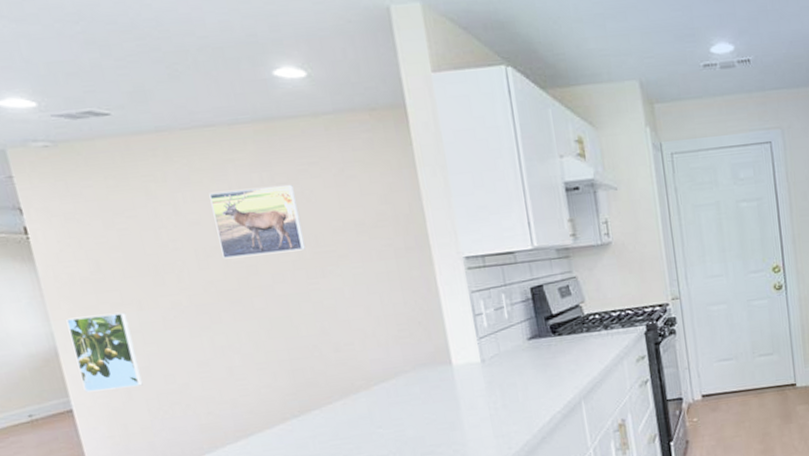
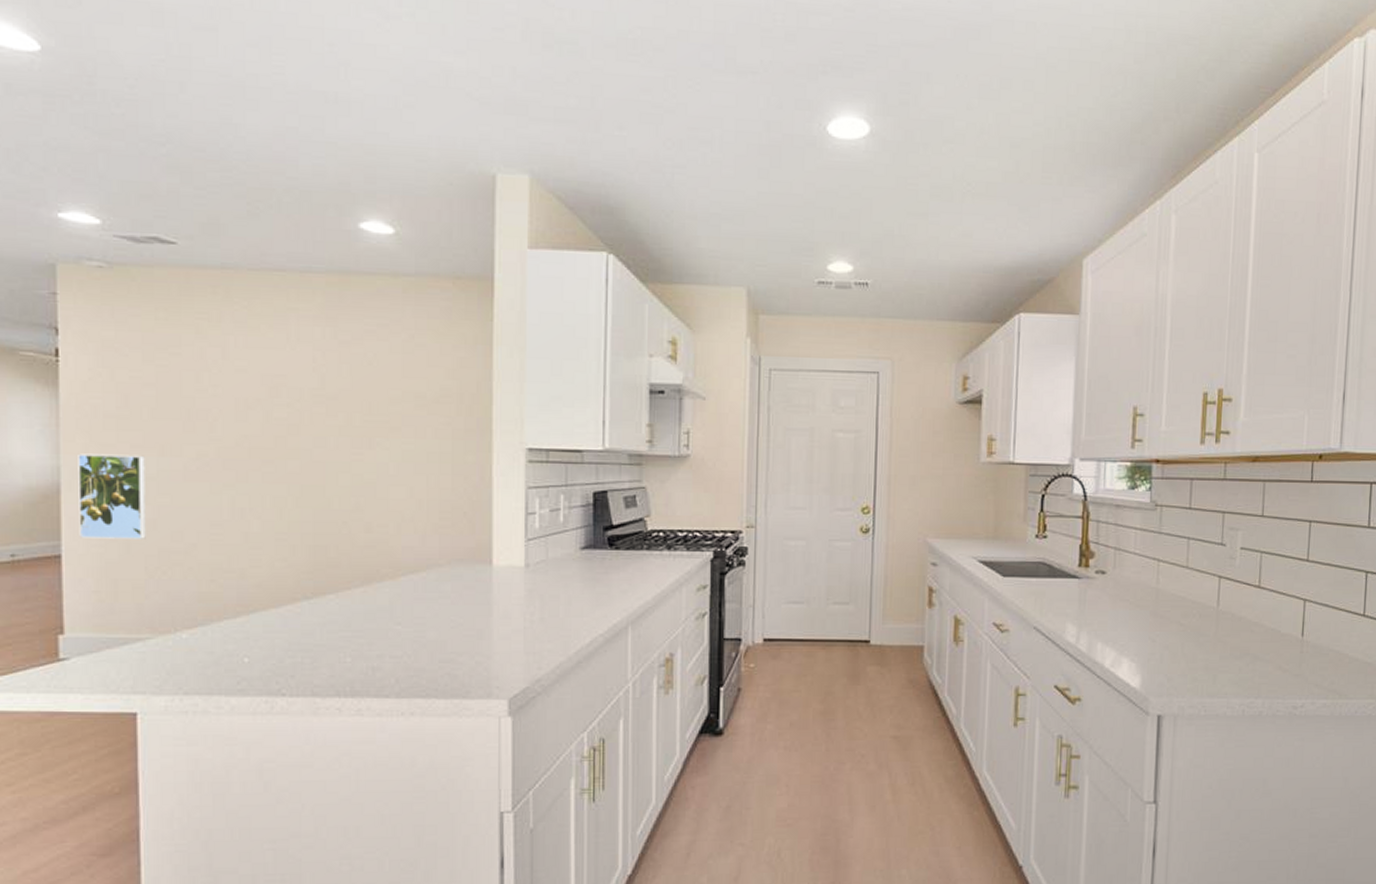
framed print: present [209,184,306,259] -> none [264,340,356,416]

